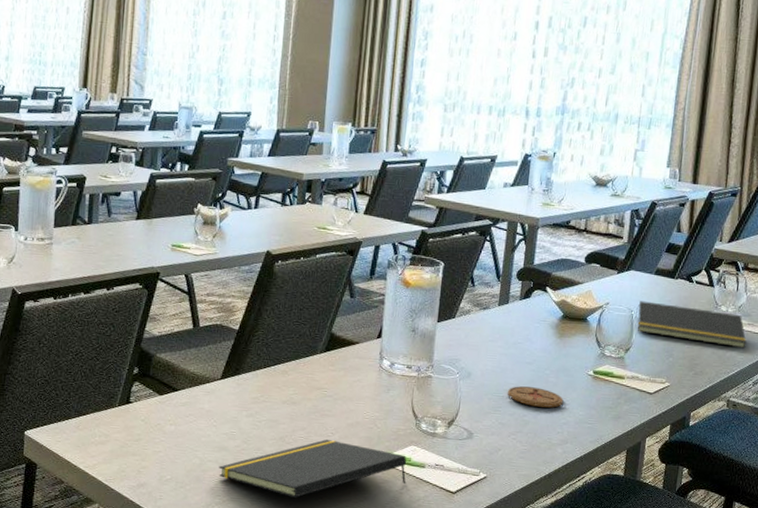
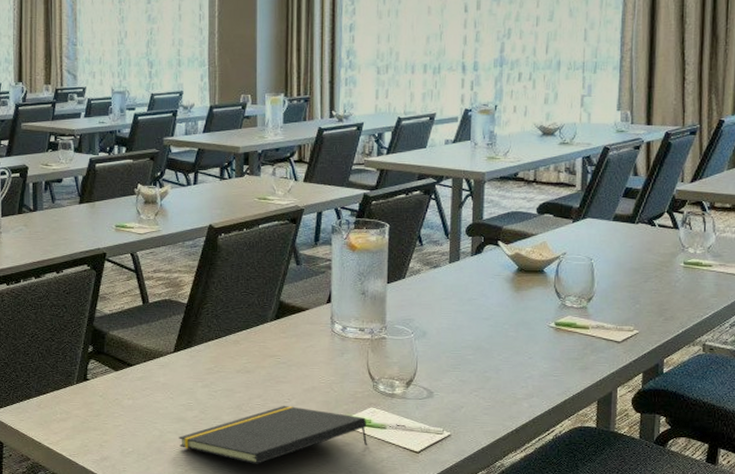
coaster: present [508,386,564,408] -> none [466,342,526,362]
notepad: present [636,301,747,349] -> none [596,249,719,290]

